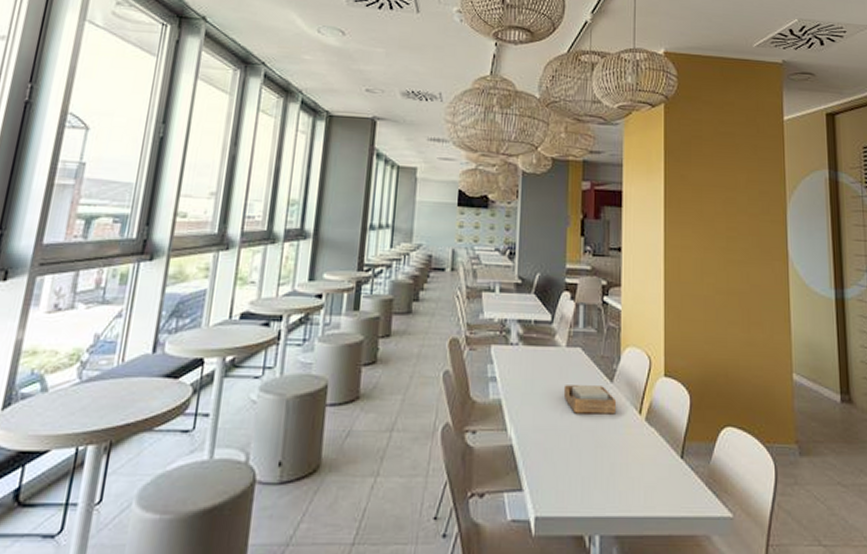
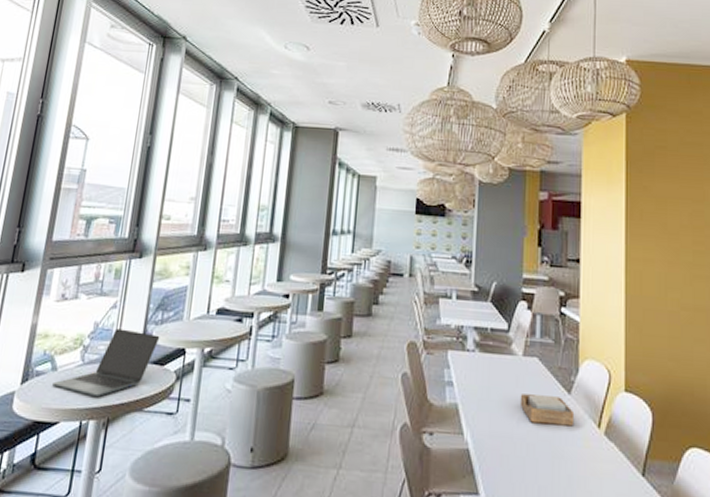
laptop: none [42,340,174,420] -> present [52,328,160,398]

